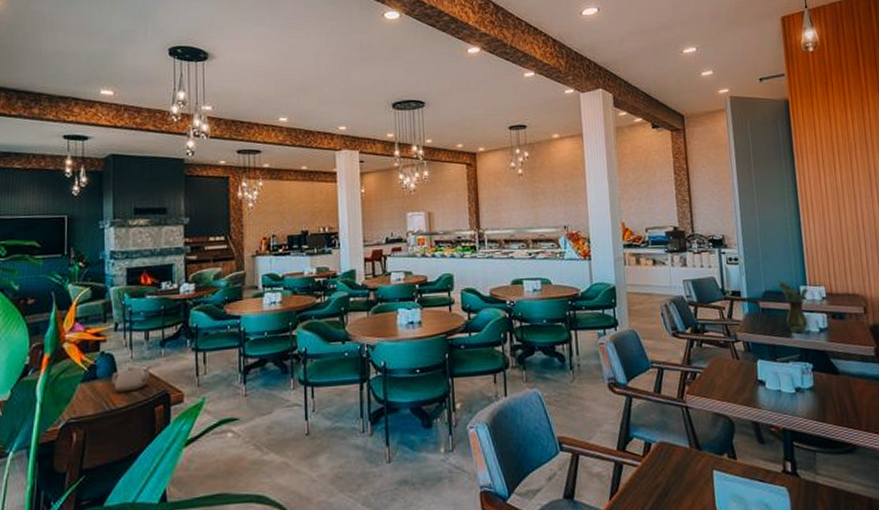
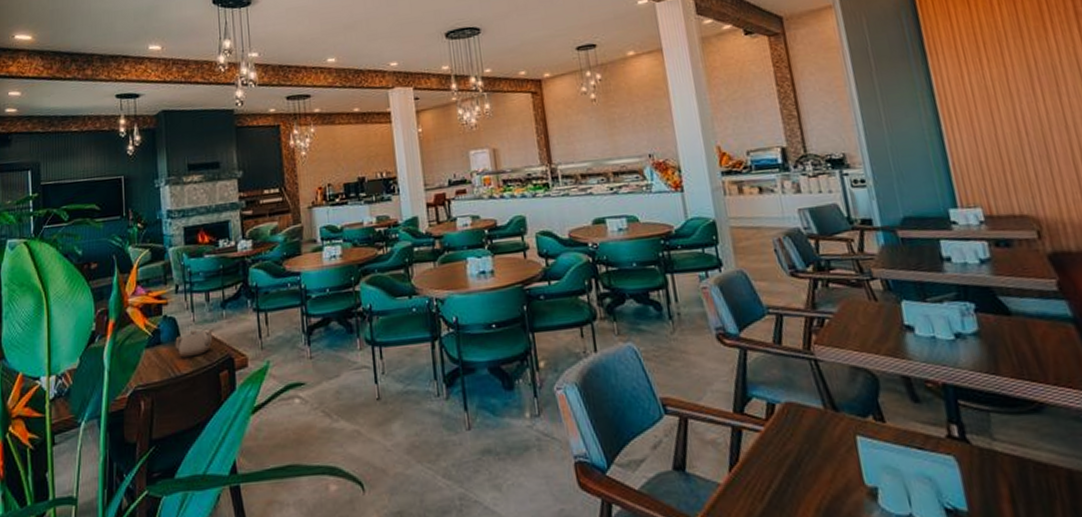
coffee maker: present [664,229,688,254] -> none [769,149,801,180]
vase: present [778,280,808,334] -> none [919,203,964,267]

